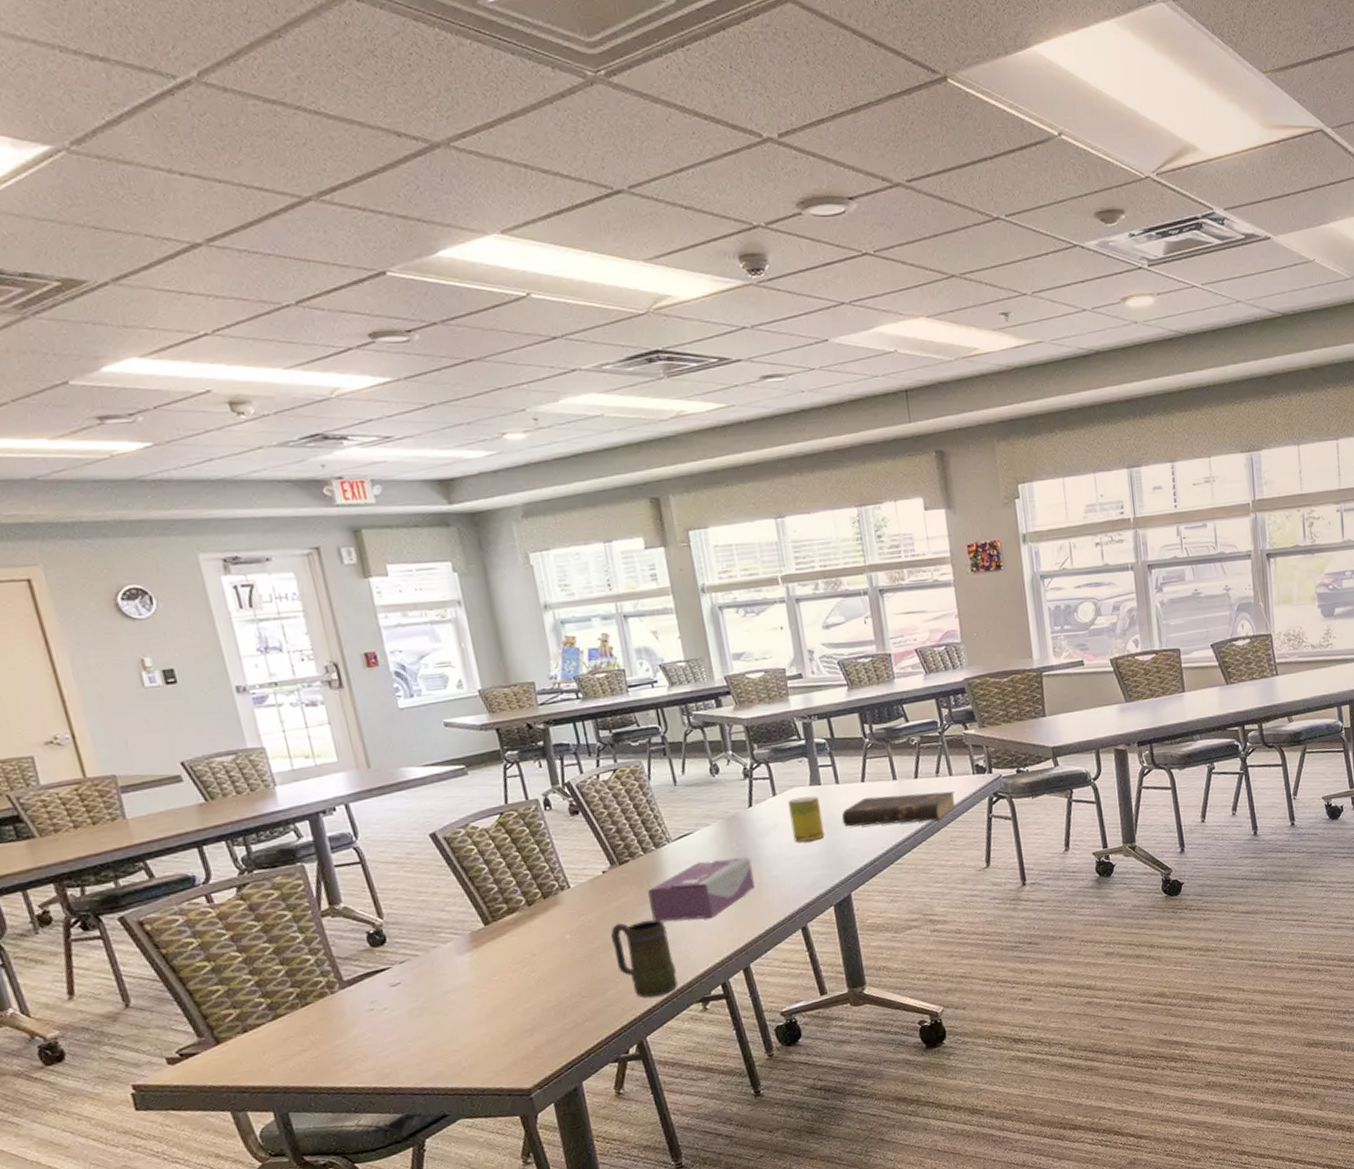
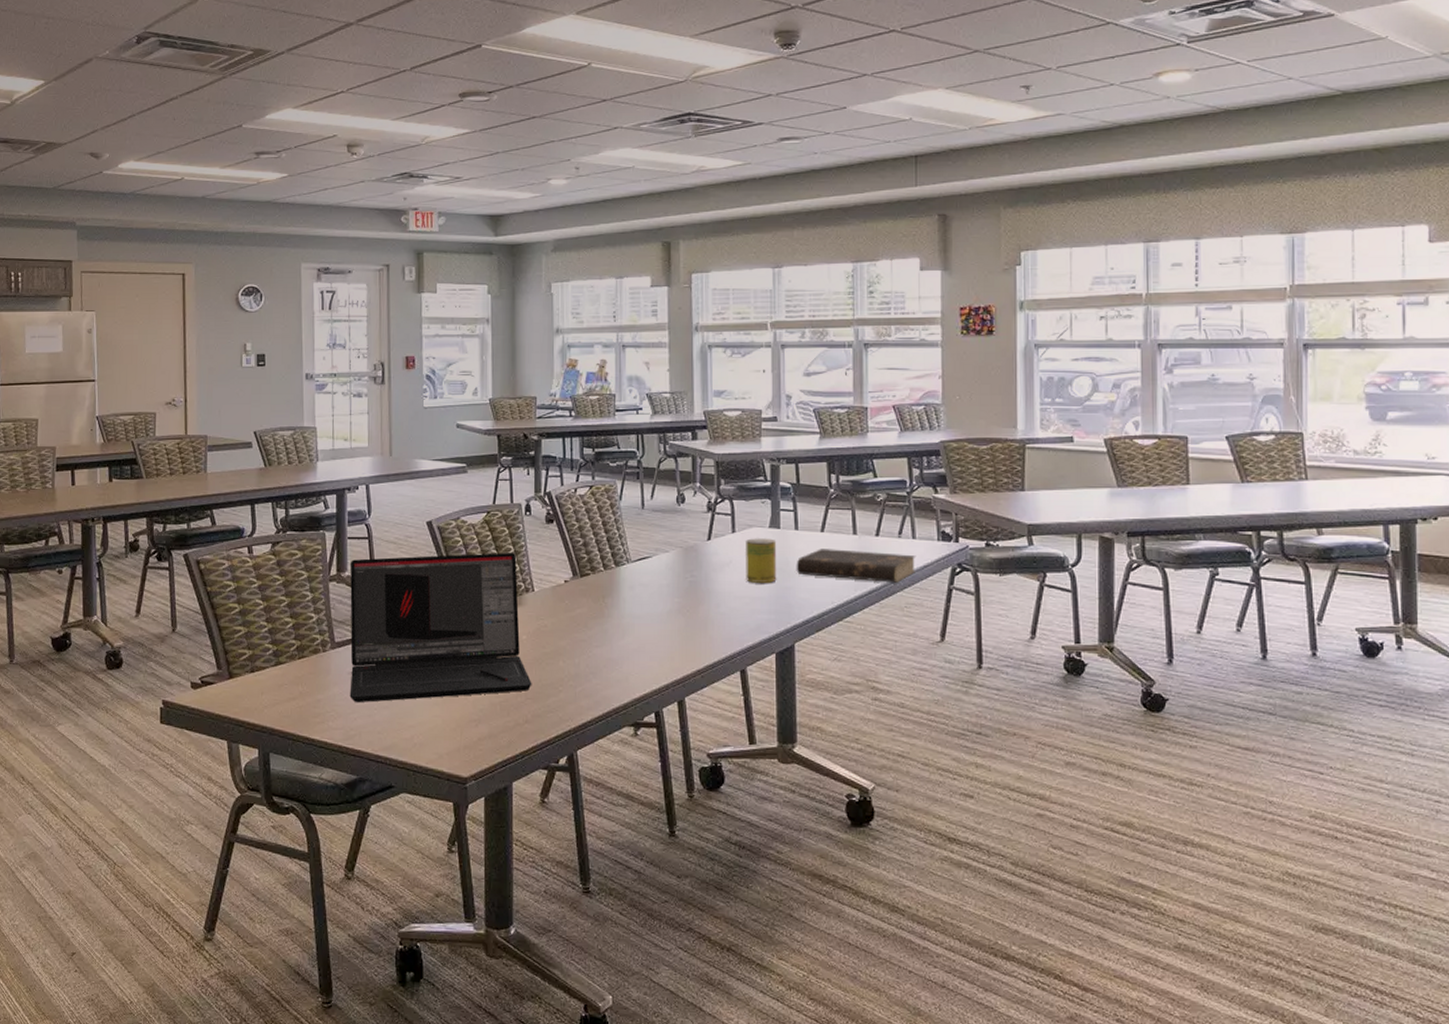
laptop: none [343,852,586,1040] -> present [349,553,532,703]
mug: present [610,920,678,998] -> none [561,632,615,712]
tissue box: present [648,857,755,922] -> none [602,586,701,644]

